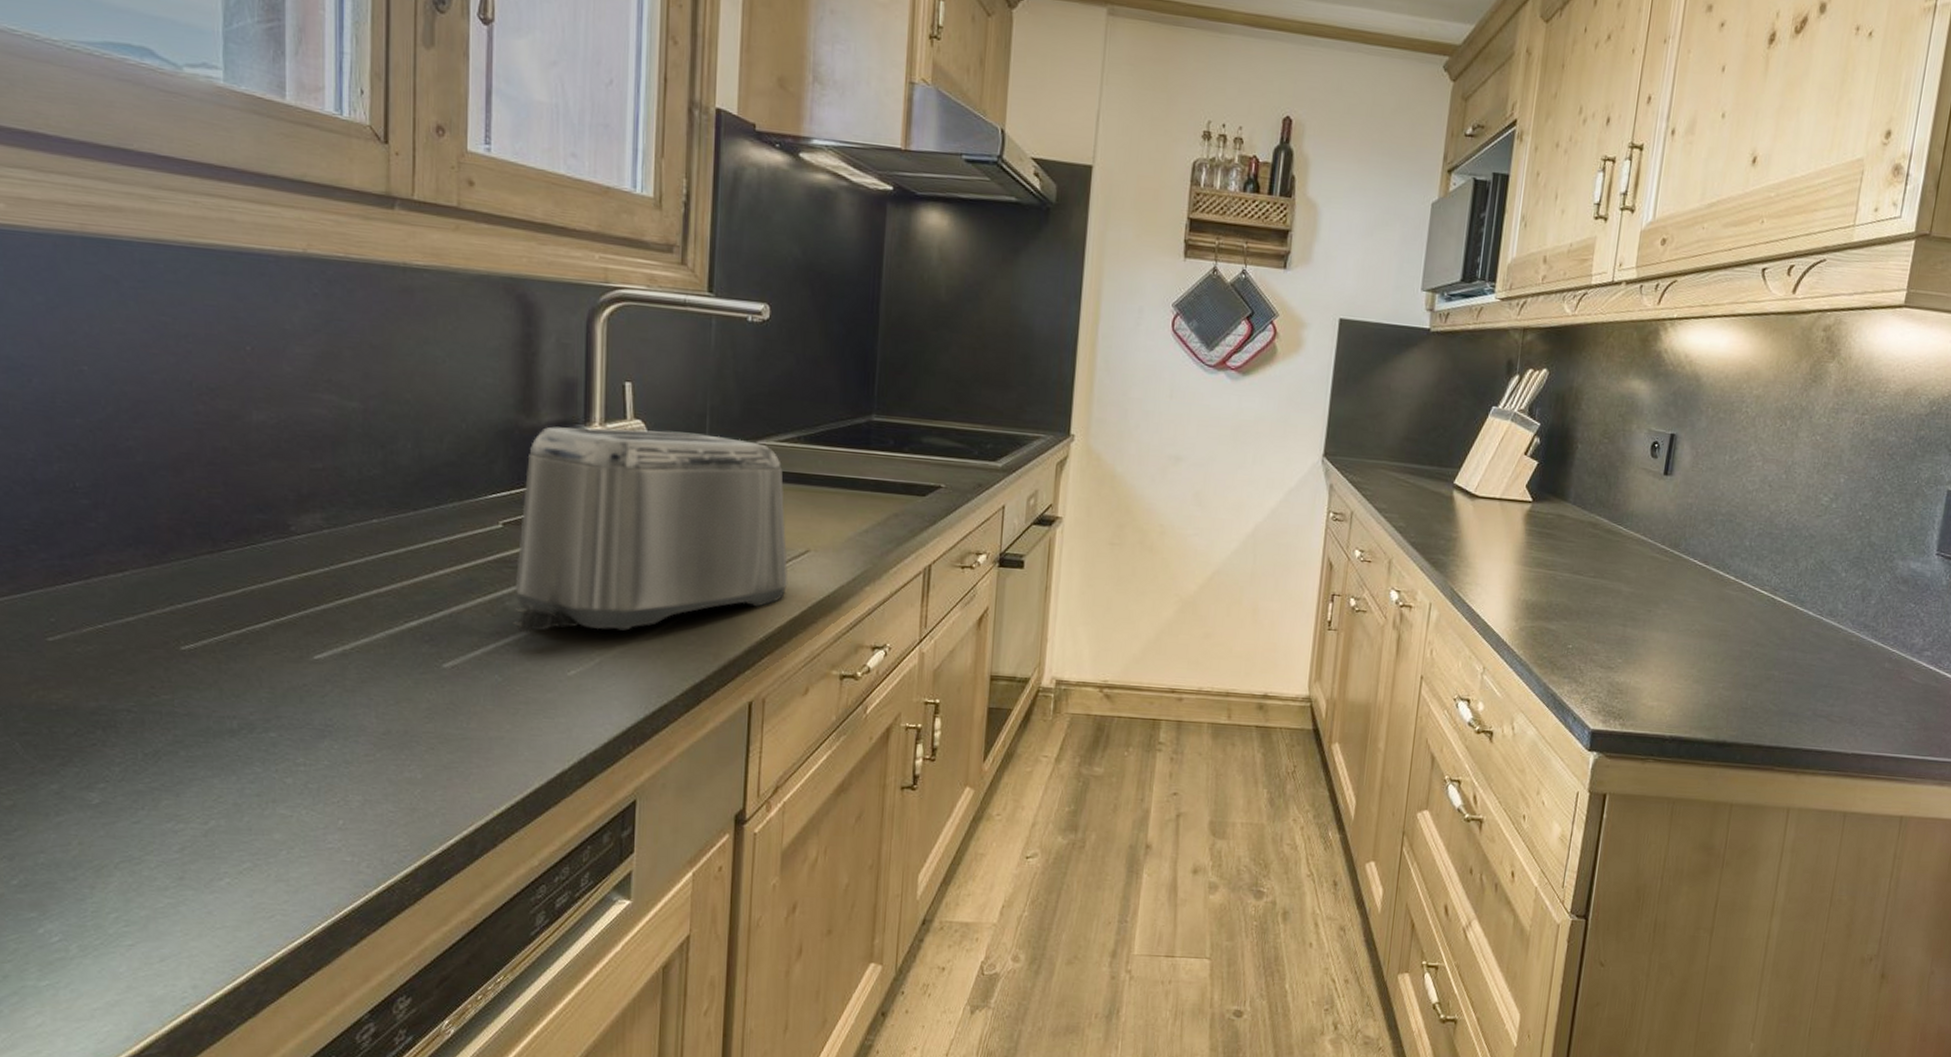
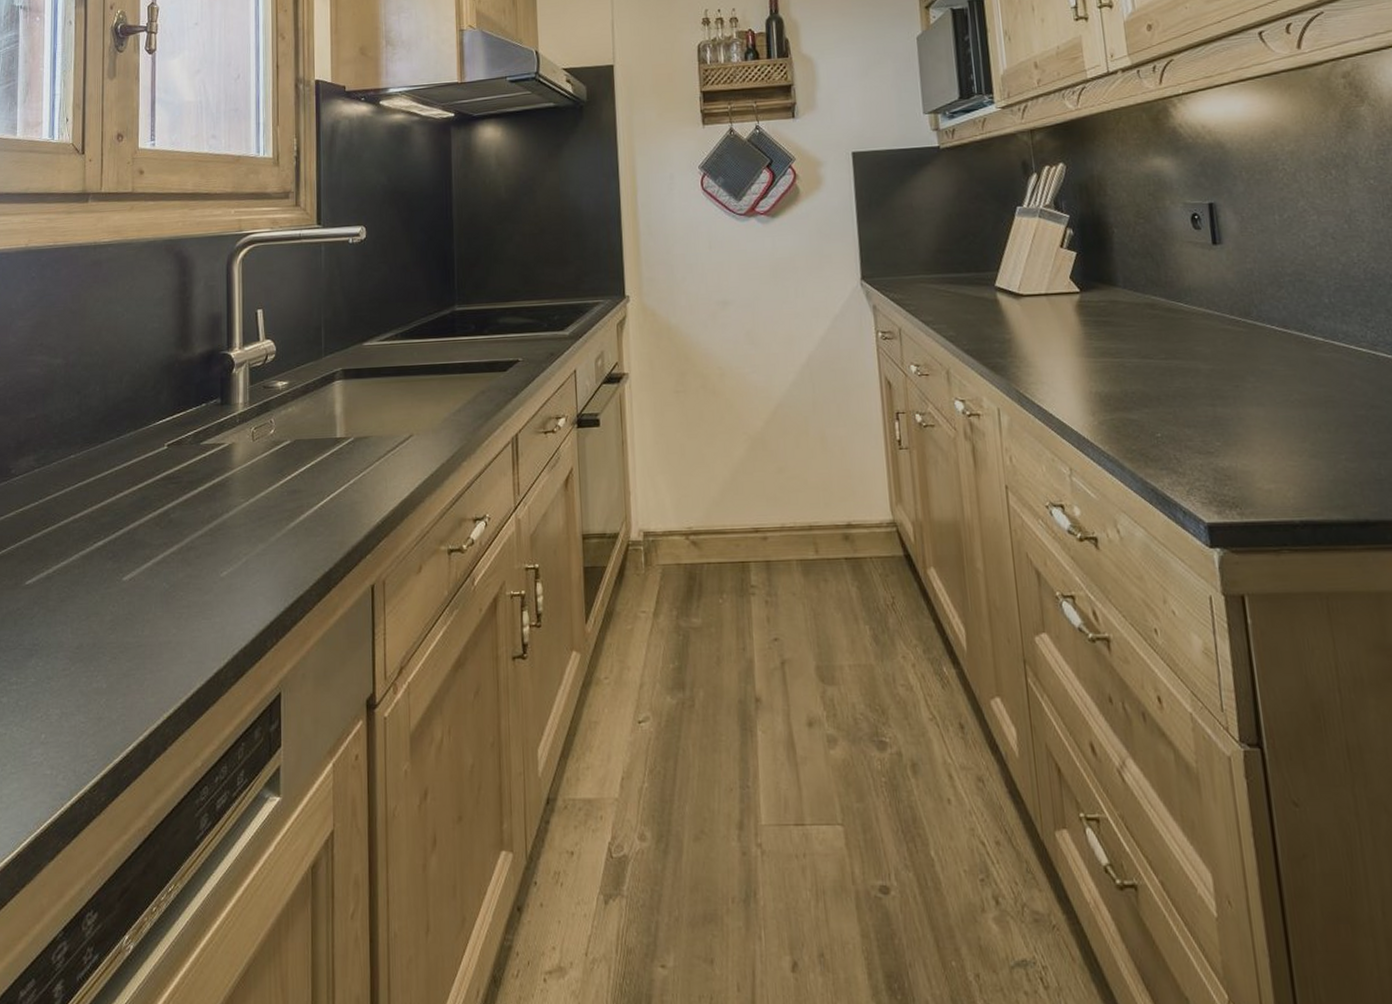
toaster: present [511,426,789,633] -> none [175,343,397,541]

